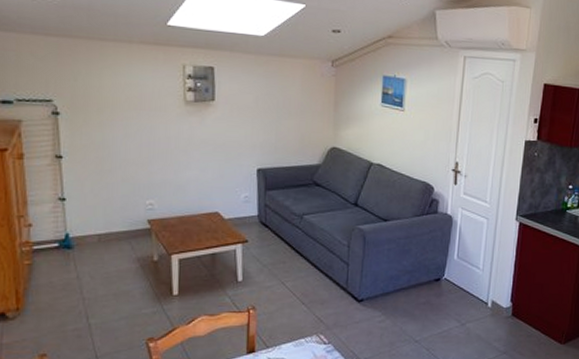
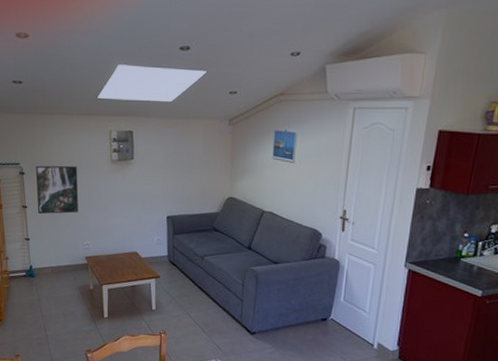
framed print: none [76,104,139,167] -> present [35,165,79,215]

